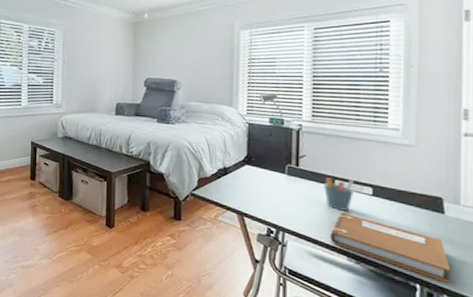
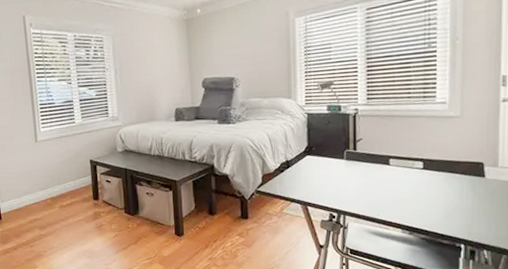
pen holder: present [324,177,354,211] -> none [380,157,406,187]
notebook: present [330,213,451,283] -> none [386,189,490,239]

